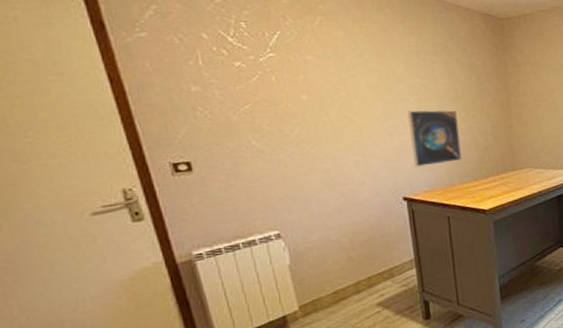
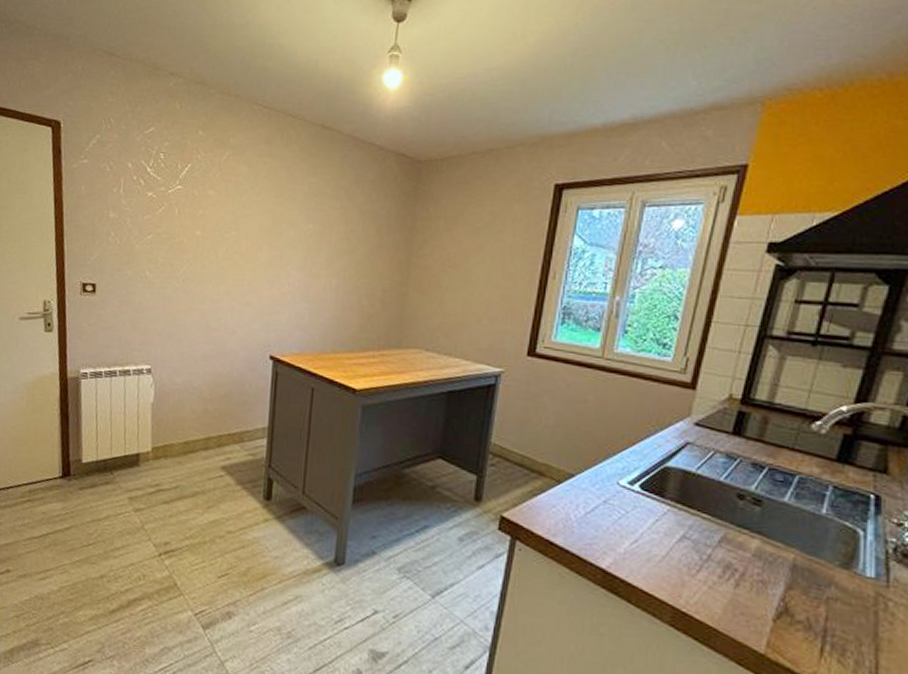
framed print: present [407,109,463,168] -> none [288,259,347,326]

